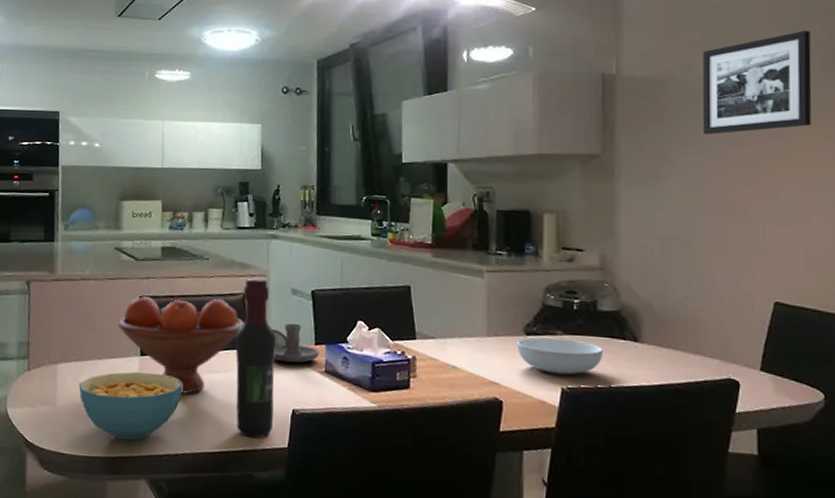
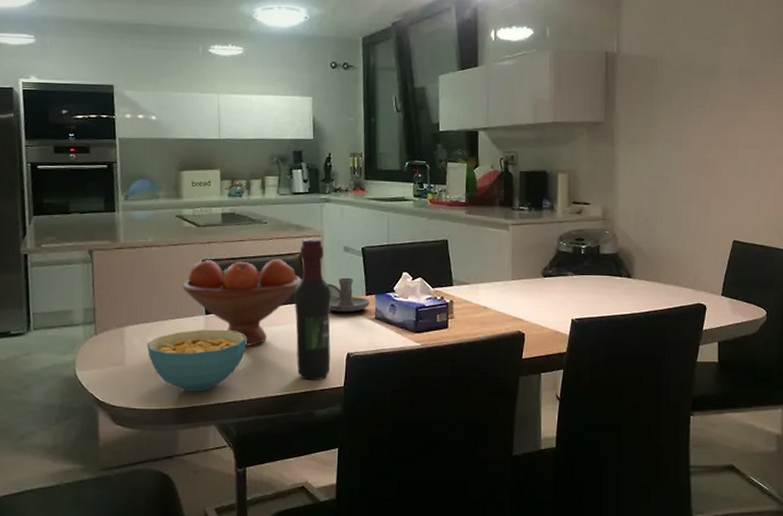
serving bowl: present [517,337,603,376] -> none [536,278,604,309]
picture frame: present [702,31,812,135] -> none [683,17,765,104]

